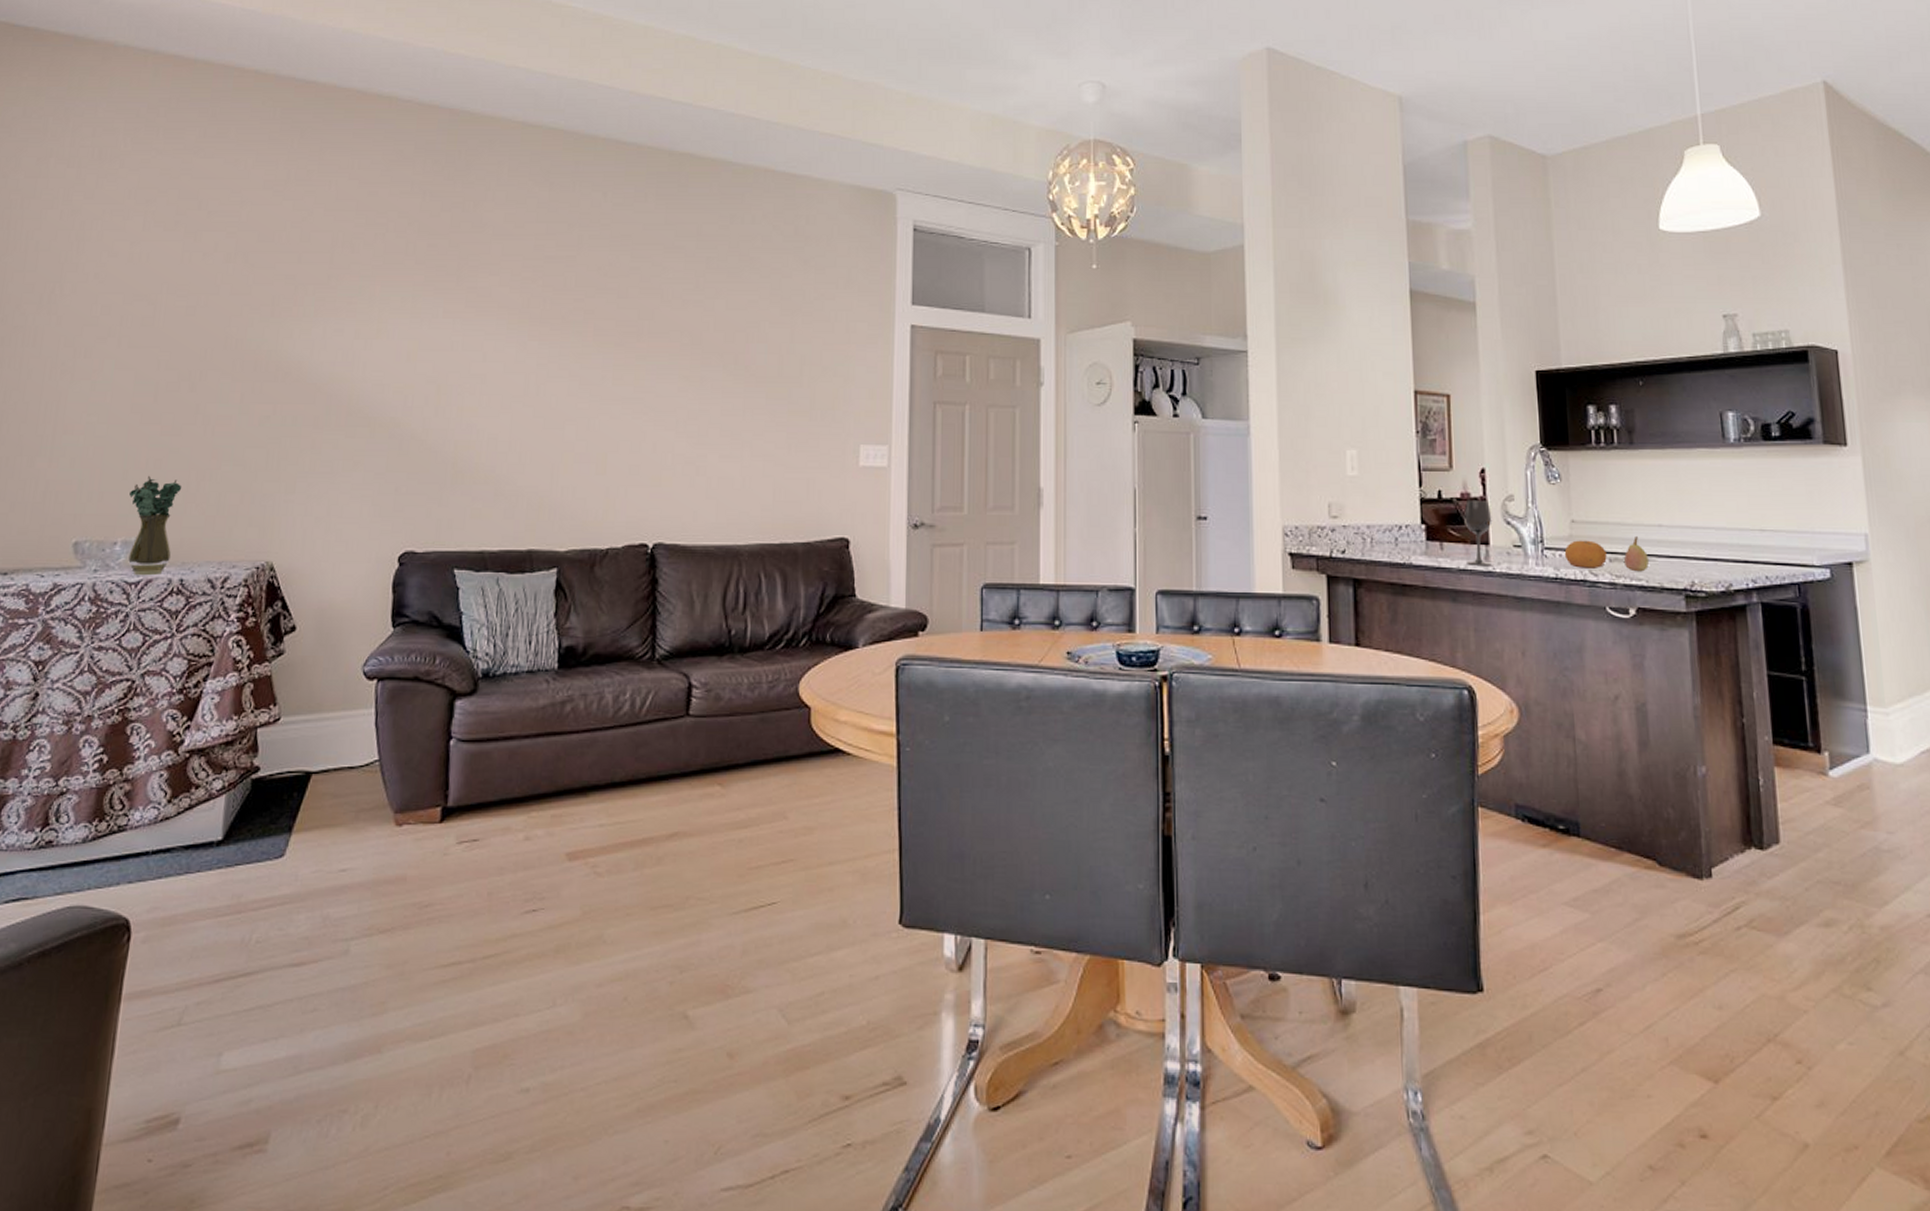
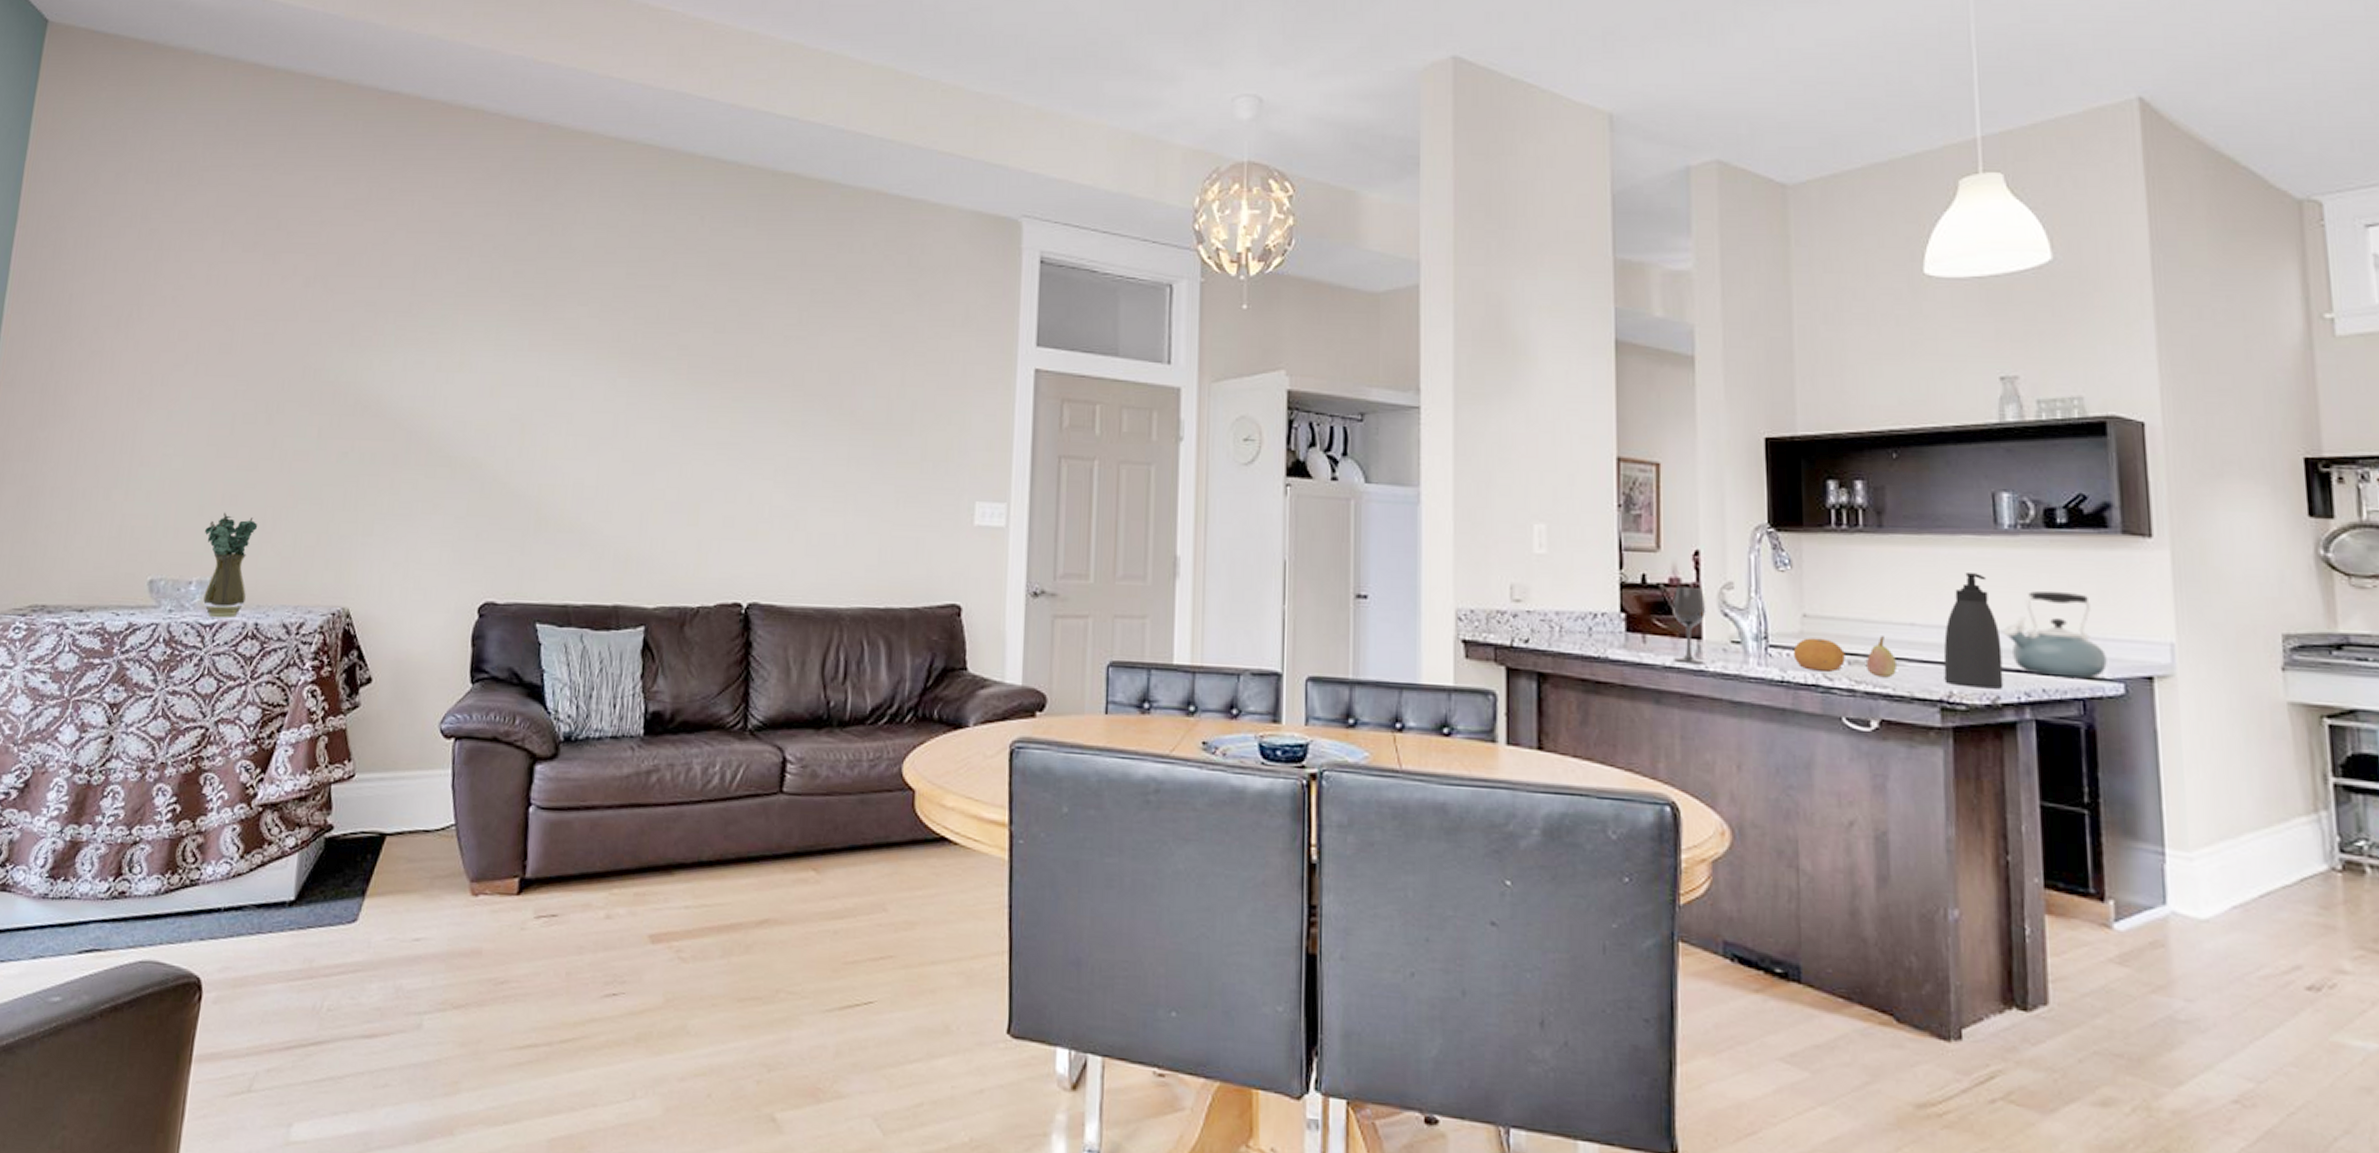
soap dispenser: none [1686,481,1735,579] -> present [1943,573,2004,691]
kettle: none [1732,493,1816,567] -> present [2003,590,2107,680]

